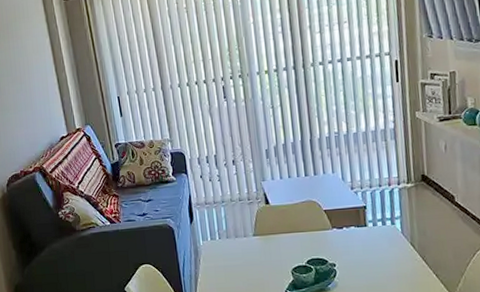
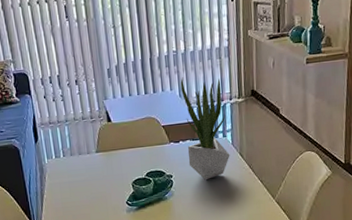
potted plant: none [343,160,400,272] -> present [180,77,230,181]

